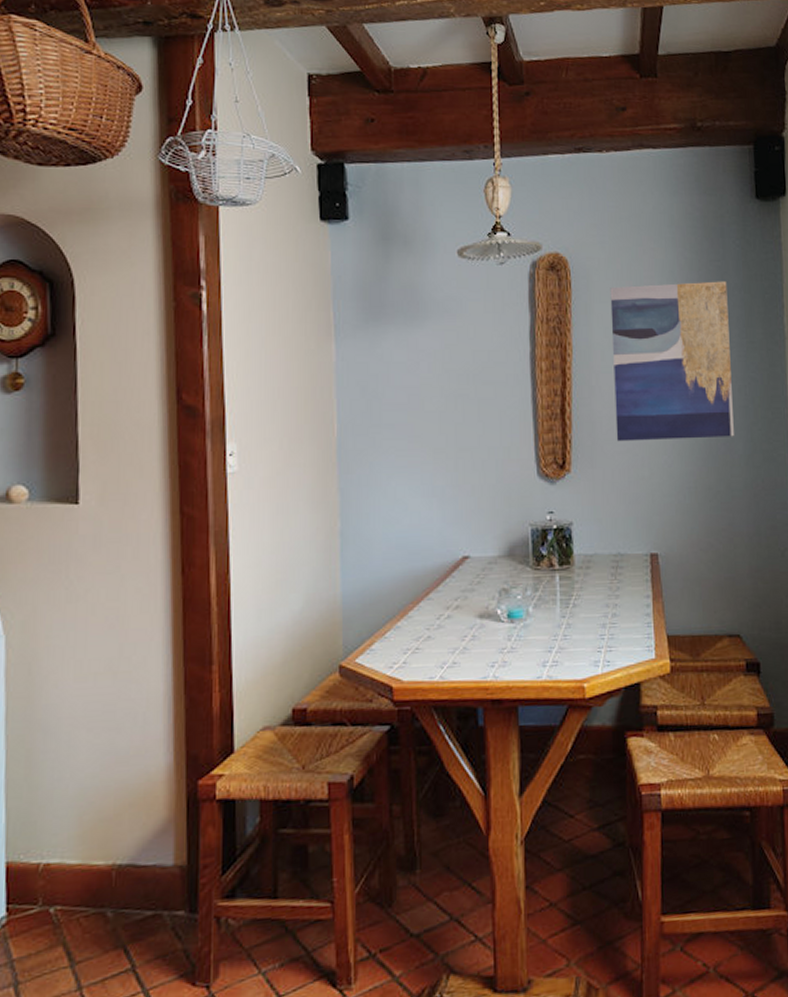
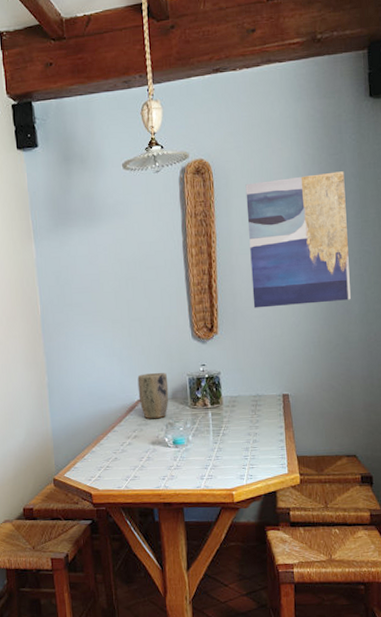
plant pot: none [464,520,505,584] -> present [137,372,169,419]

